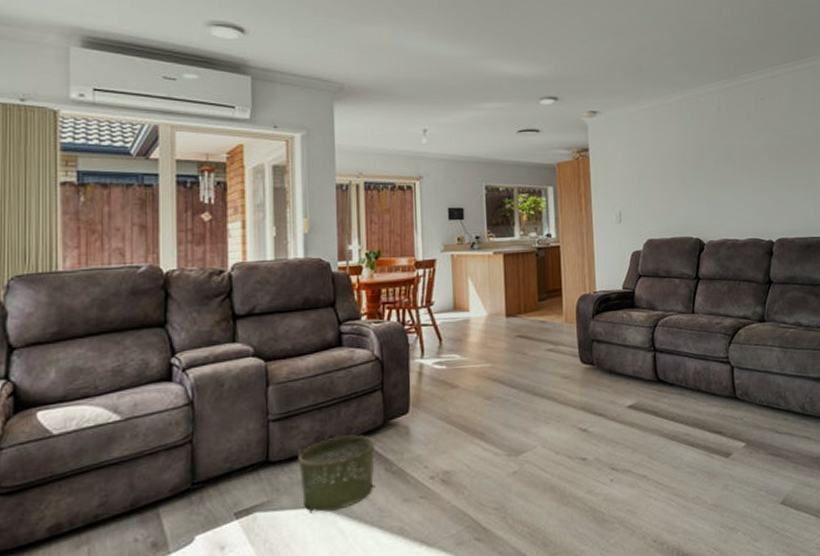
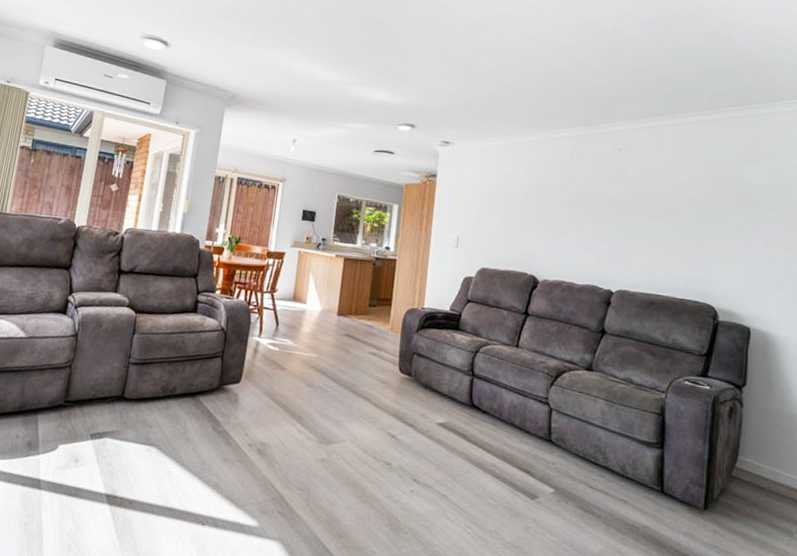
basket: present [298,434,376,512] -> none [143,389,209,453]

